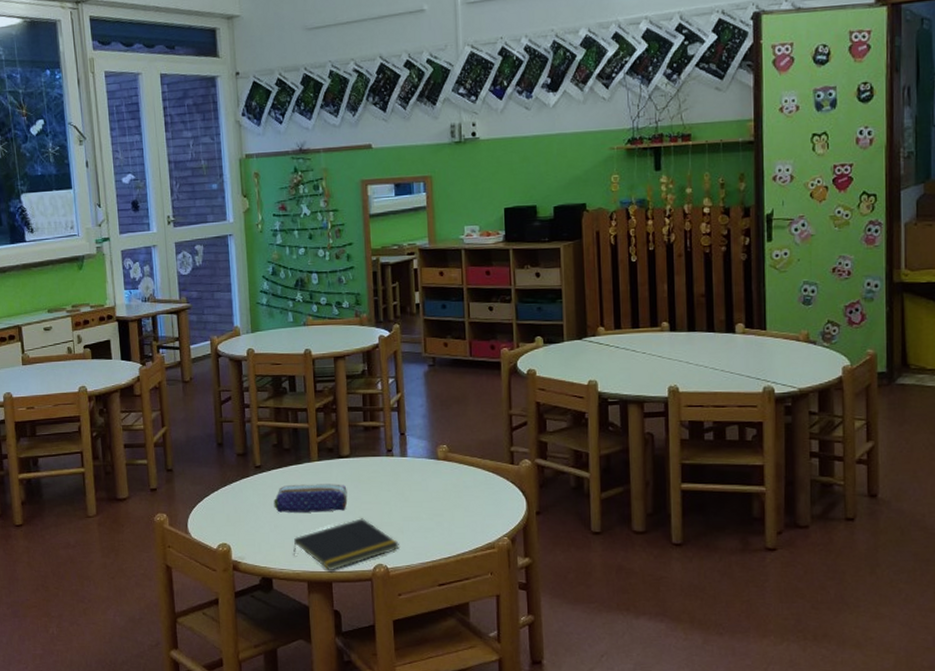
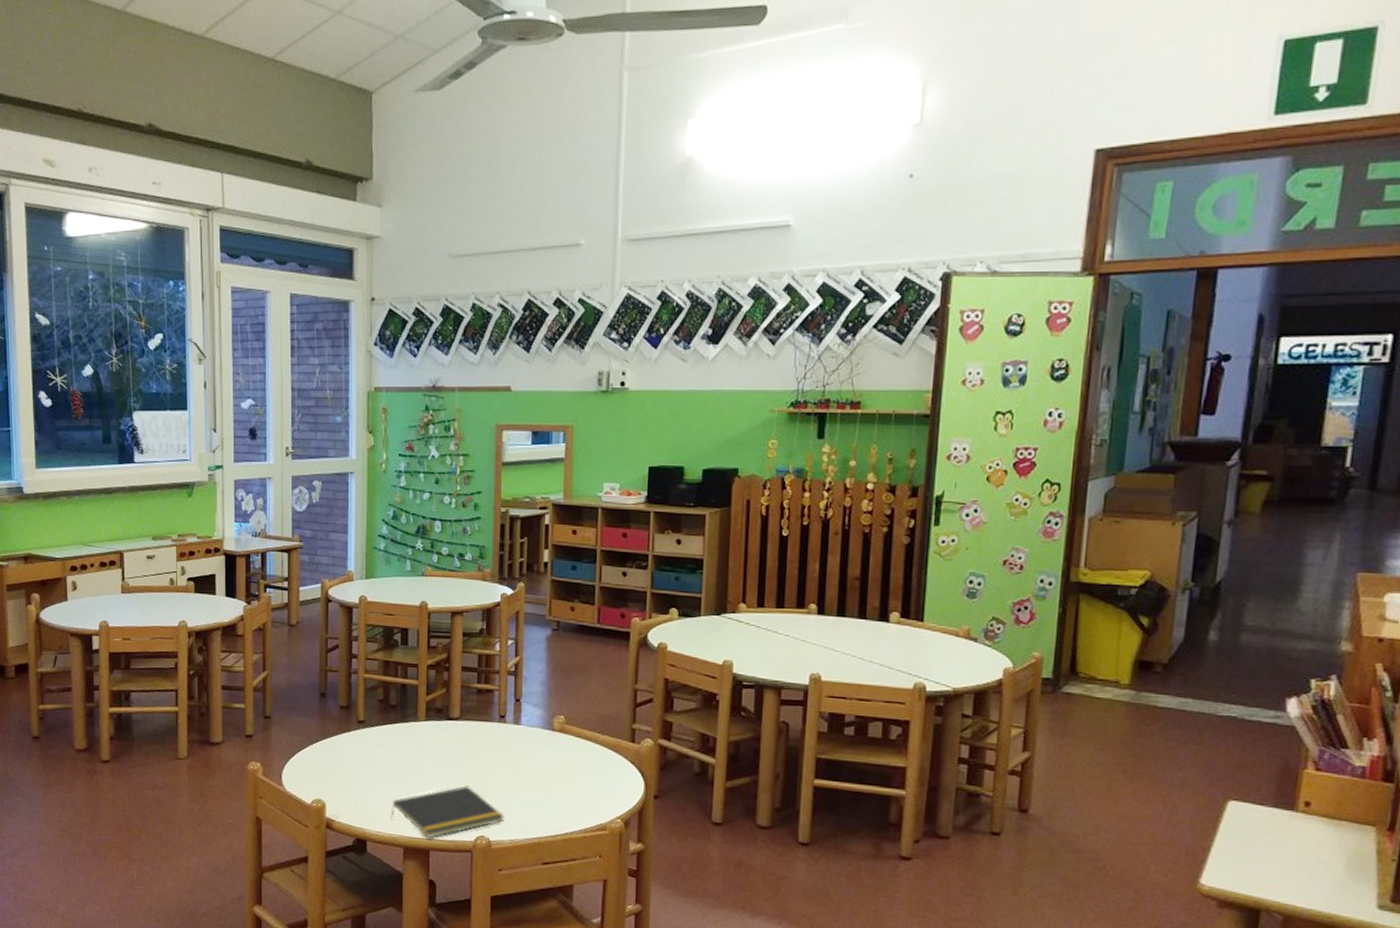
pencil case: present [273,484,348,513] -> none [374,743,454,776]

